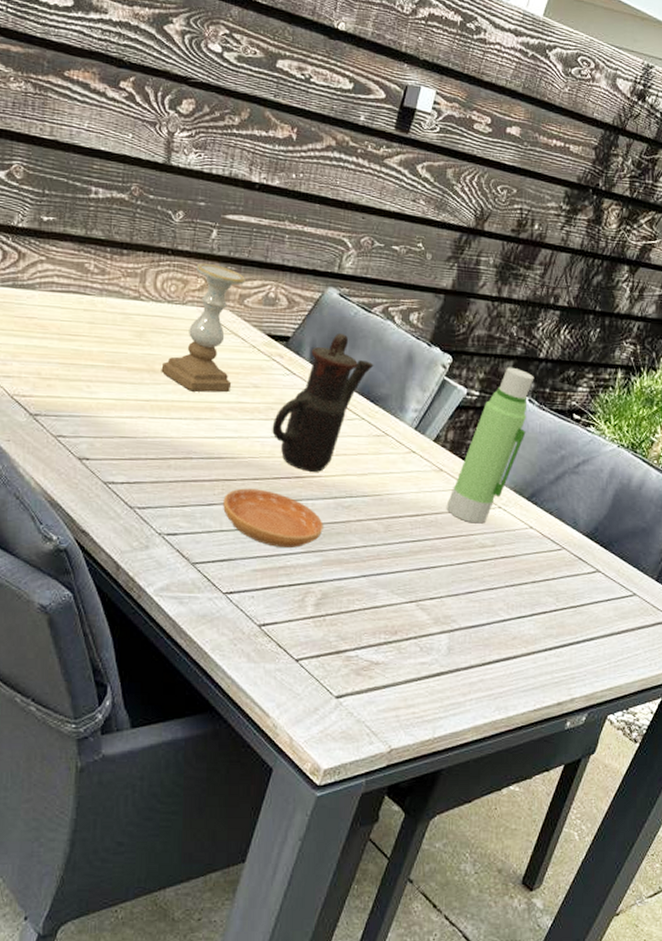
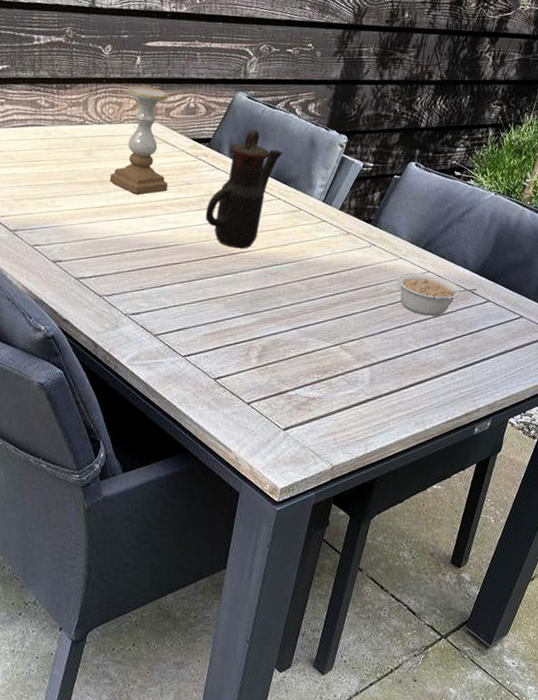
saucer: present [223,488,323,549] -> none [173,268,257,314]
water bottle: present [446,367,534,524] -> none [356,138,419,274]
legume: none [492,526,586,582] -> present [396,272,478,316]

